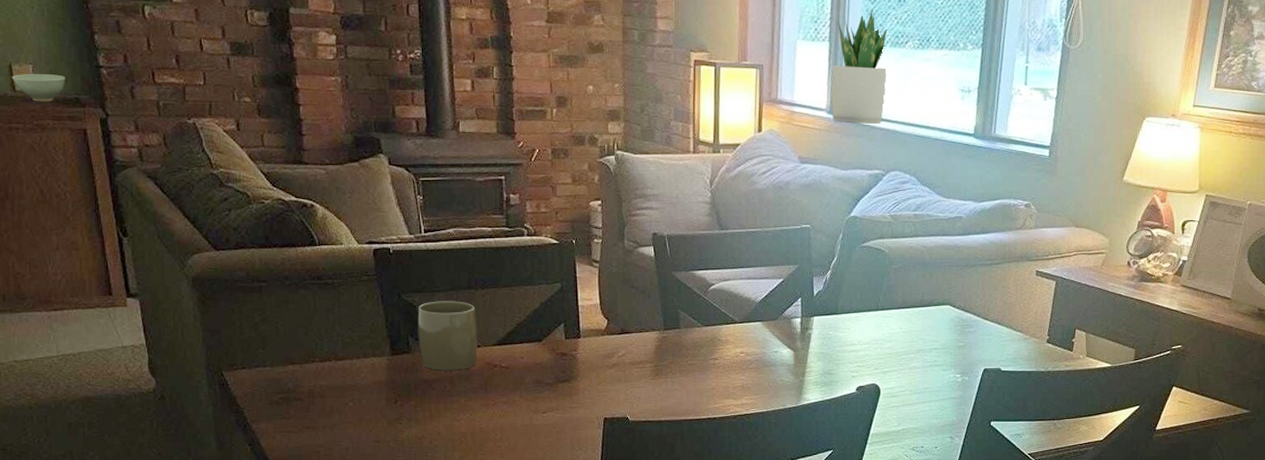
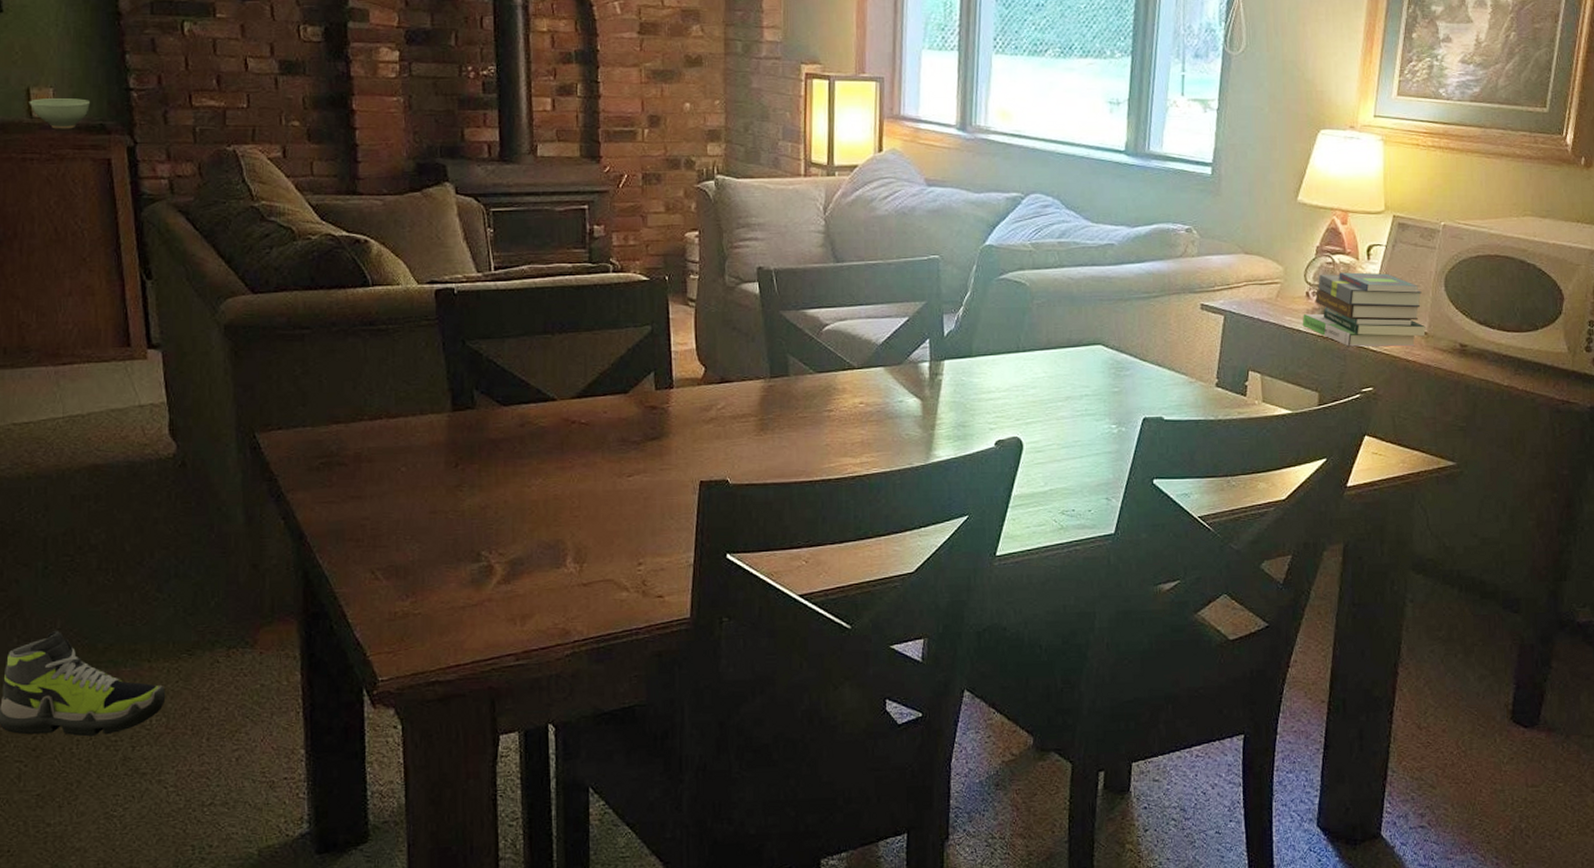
mug: present [417,301,478,371] -> none [484,347,554,429]
planter: present [832,9,888,124] -> none [962,14,1025,141]
books: none [1123,244,1229,311] -> present [1302,272,1426,347]

